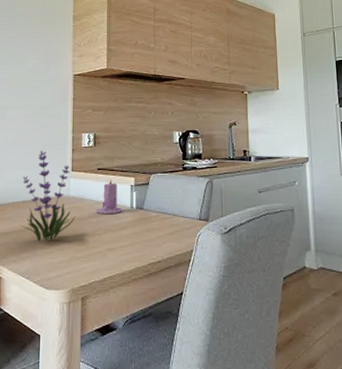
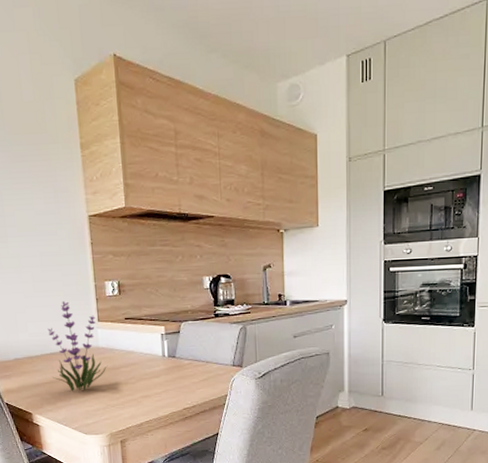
candle: present [96,179,123,215] -> none [127,329,155,364]

